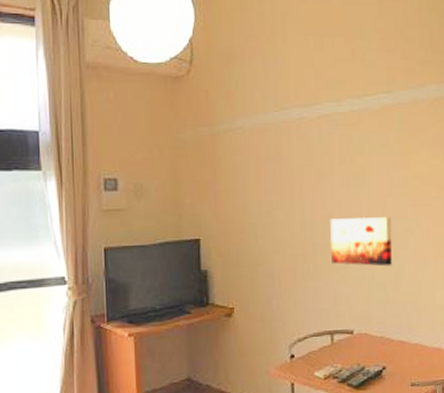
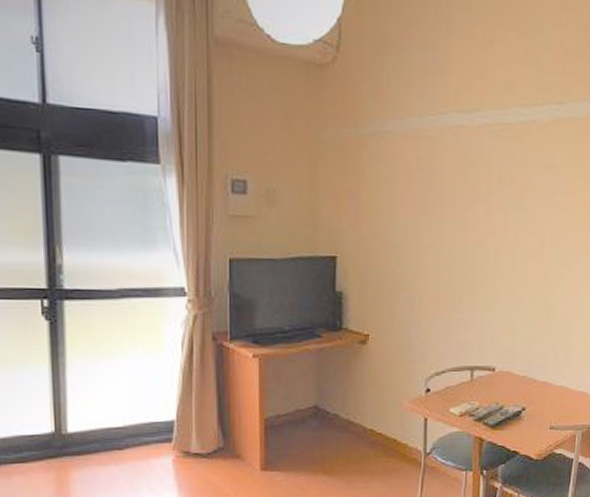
wall art: present [330,216,392,267] -> none [478,245,549,302]

